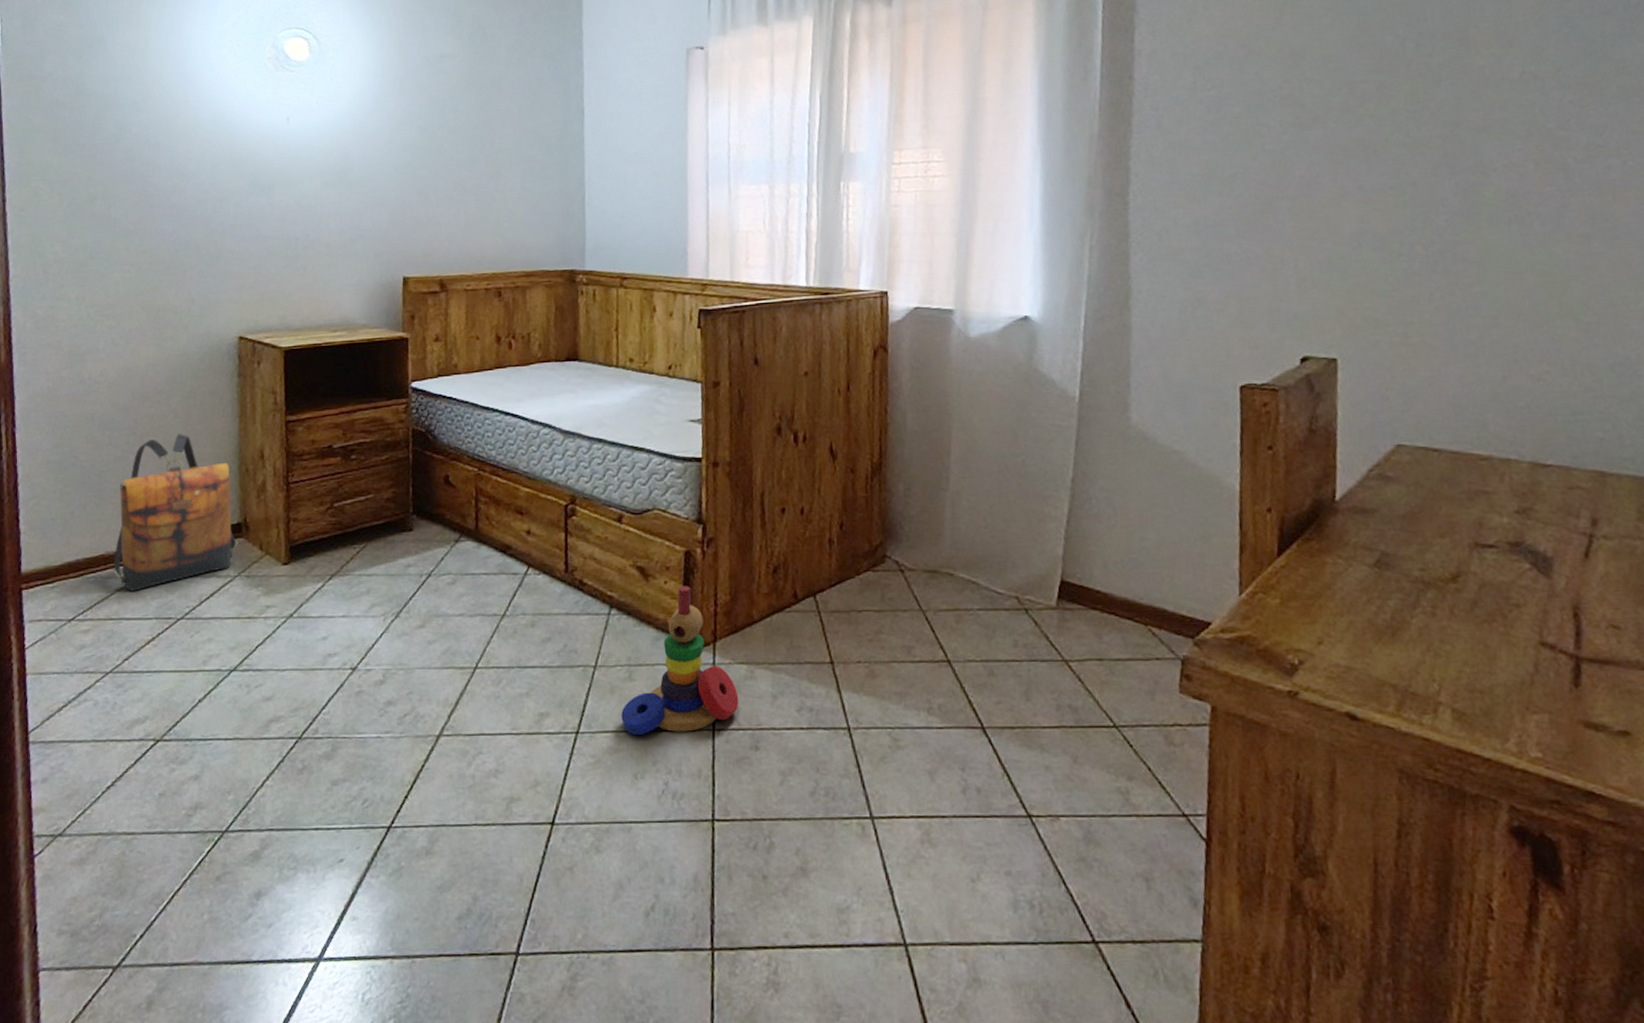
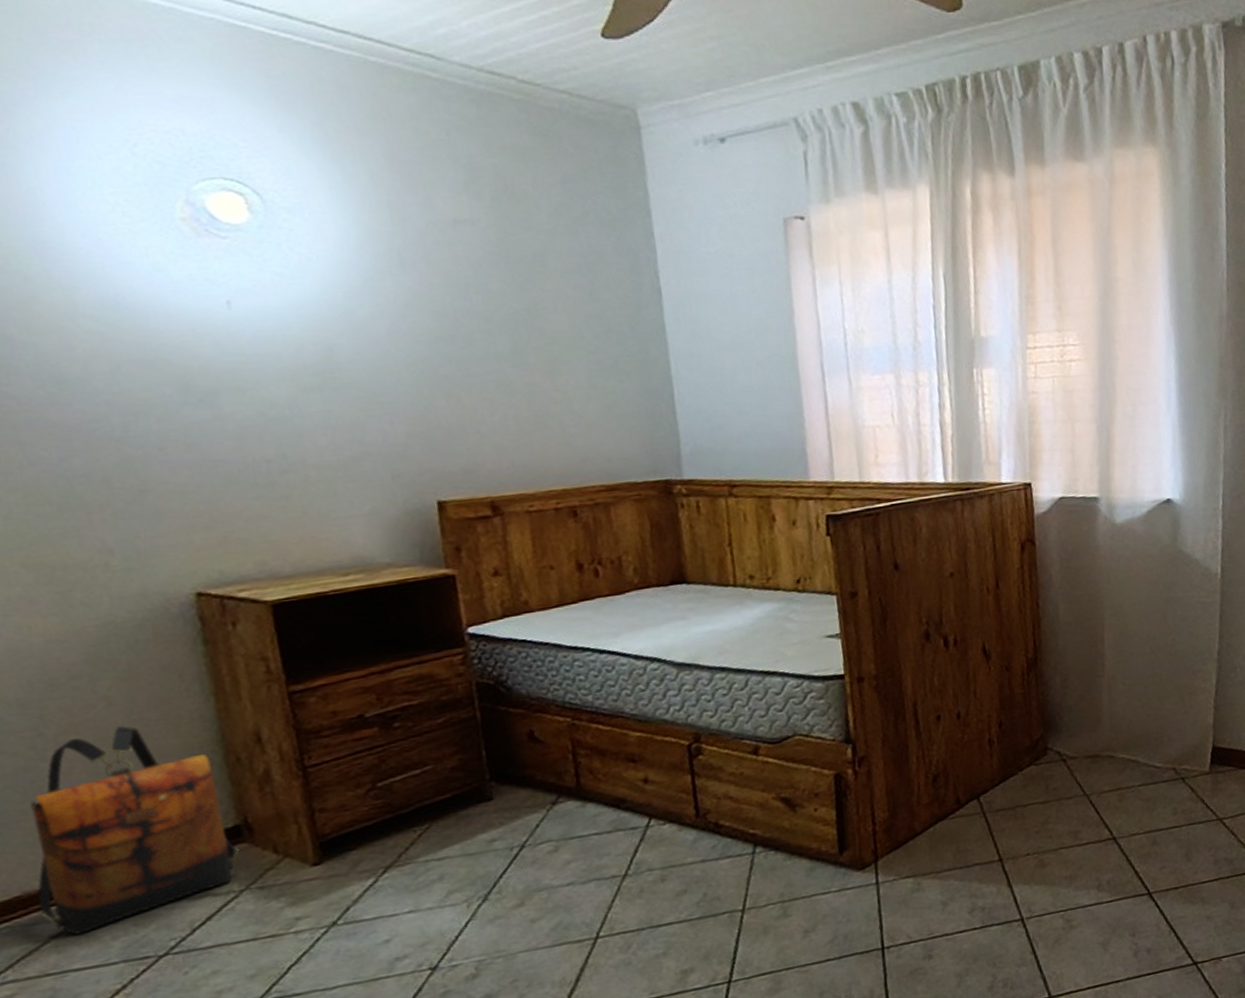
stacking toy: present [621,586,739,736] -> none [778,809,908,972]

